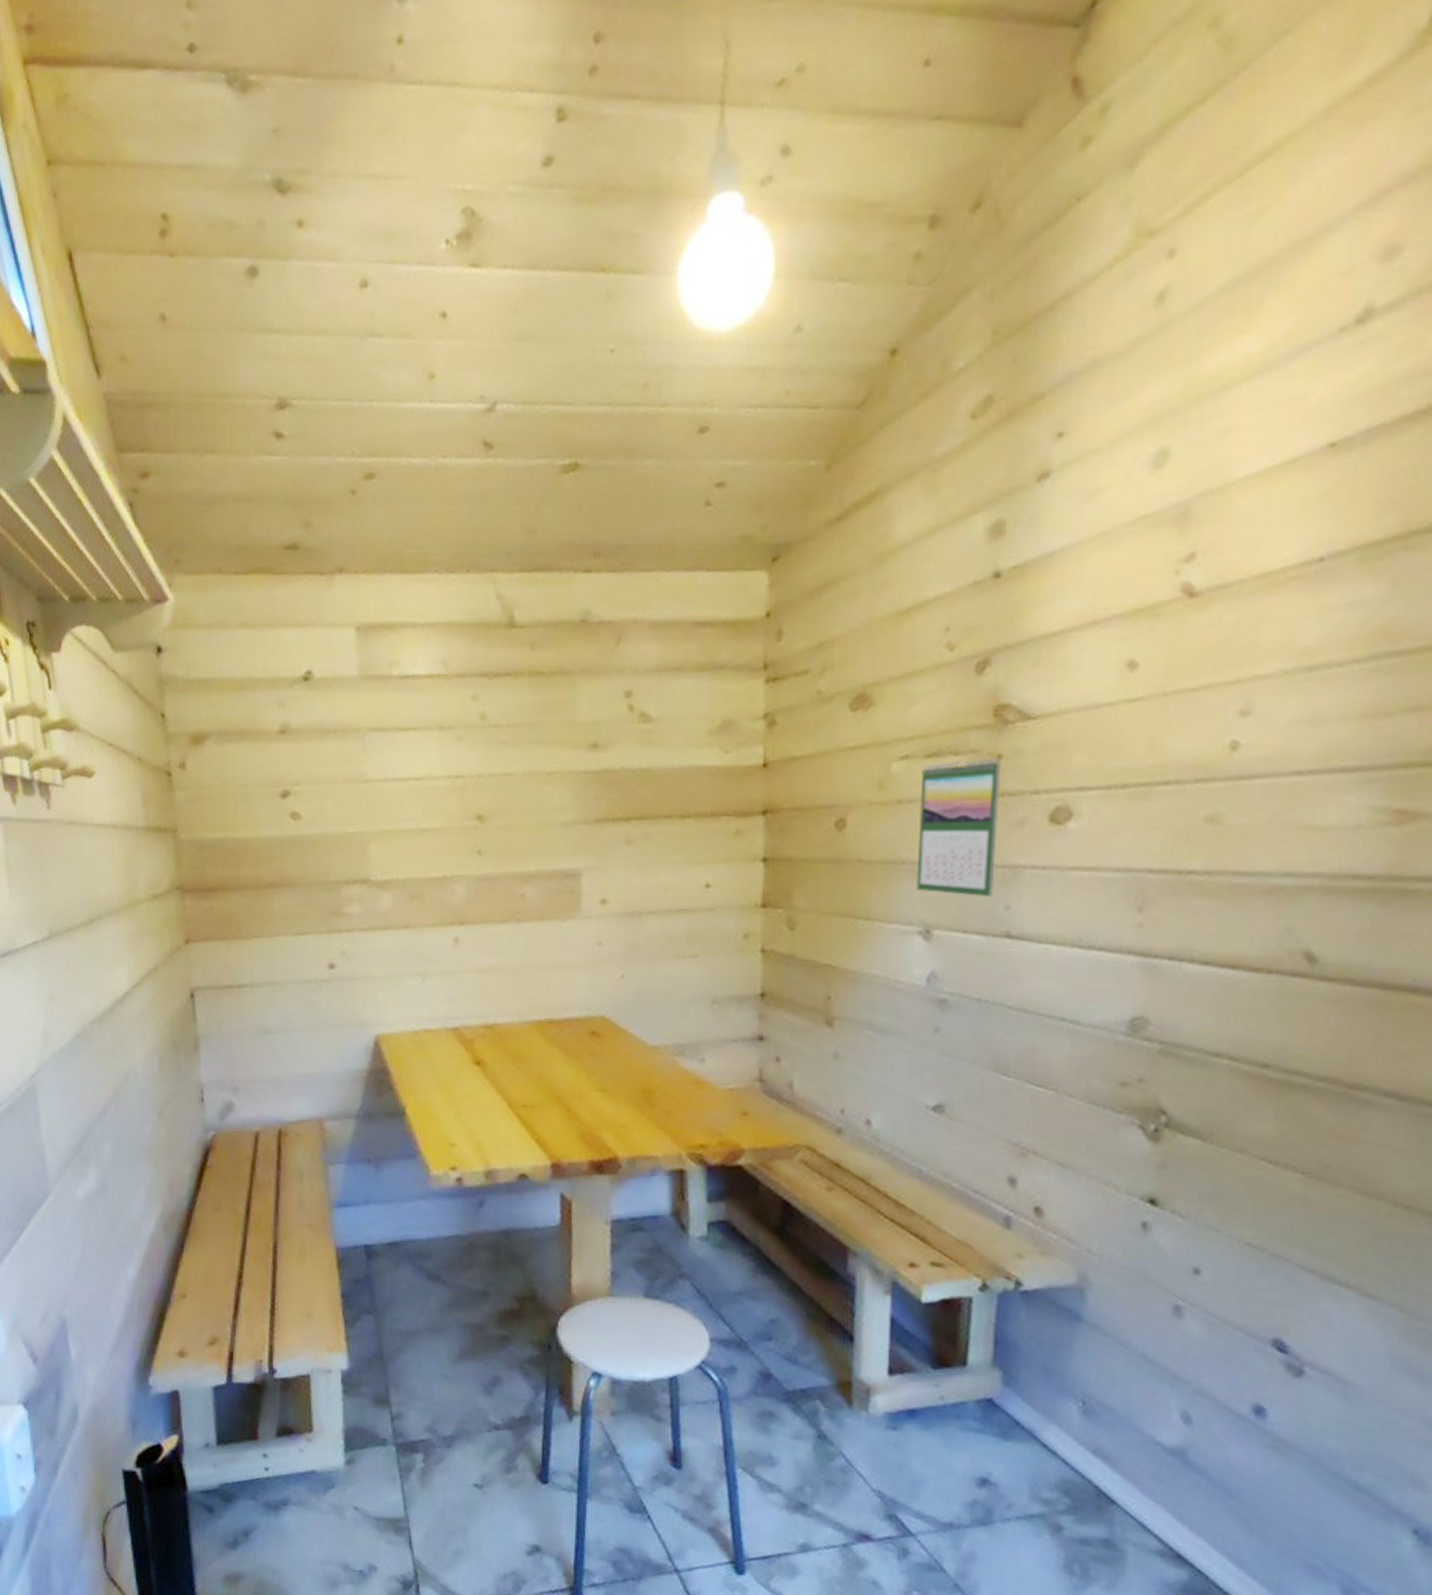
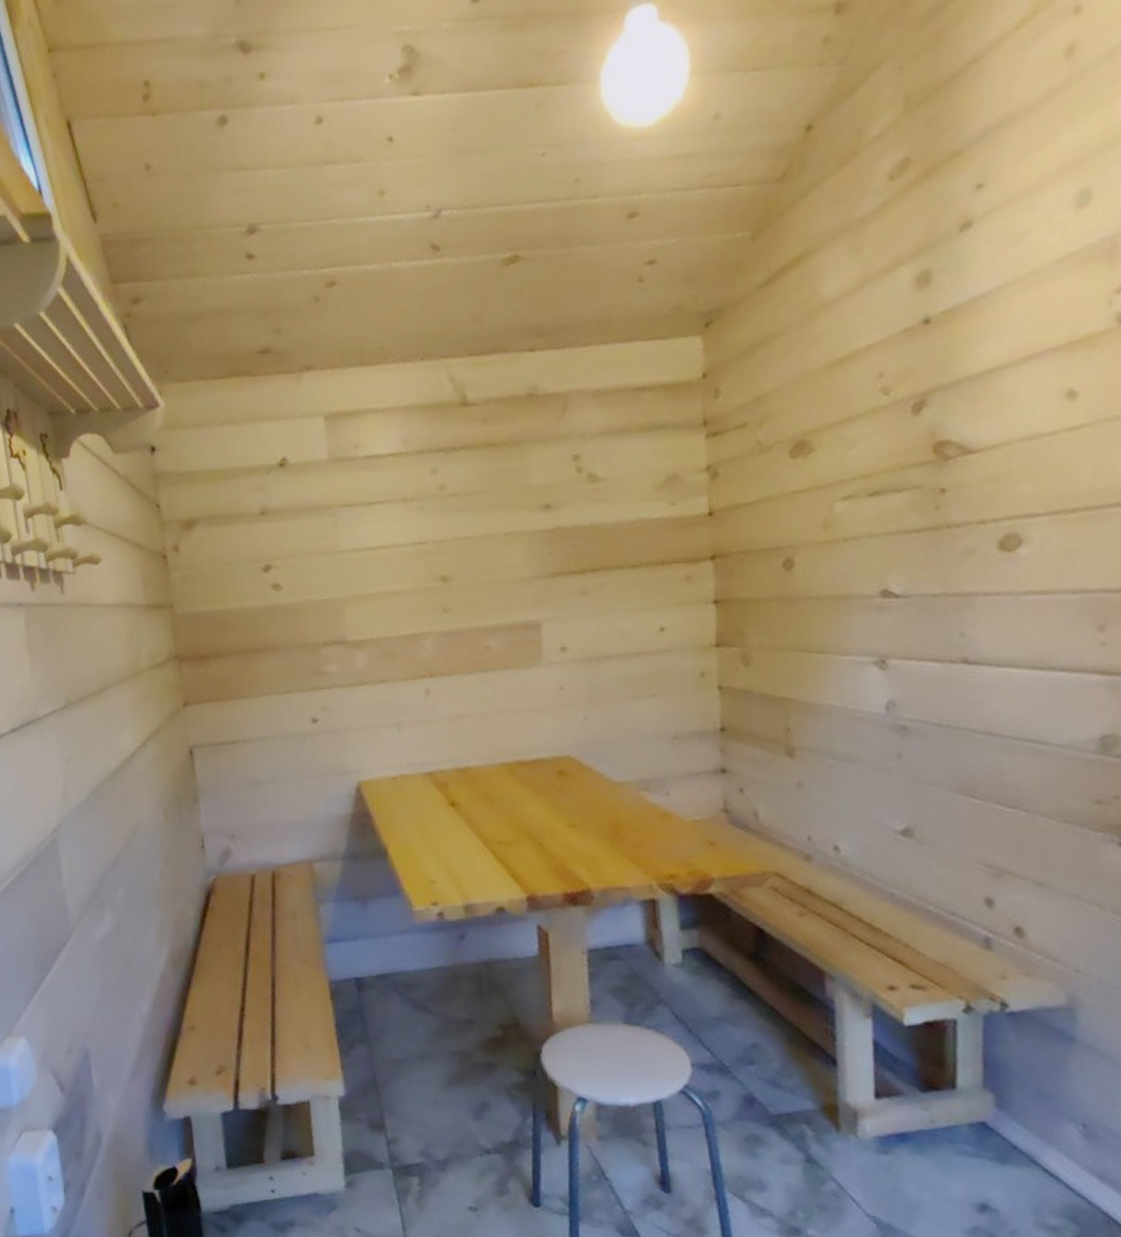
calendar: present [917,758,1001,898] -> none [865,492,947,626]

